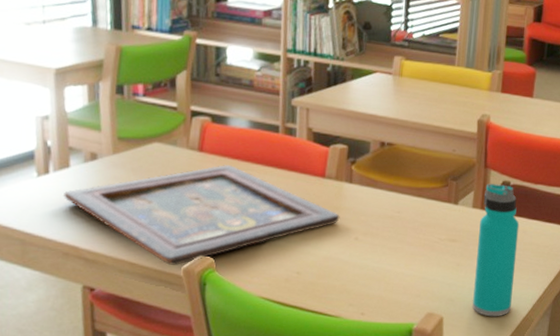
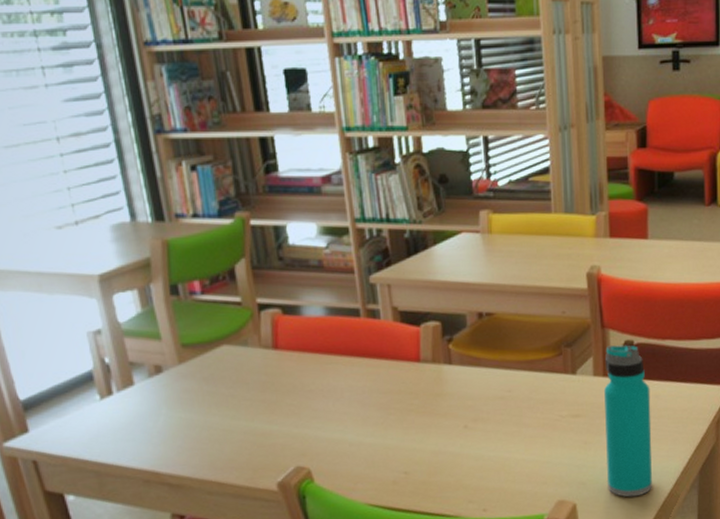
religious icon: present [62,165,340,265] -> none [132,361,444,481]

